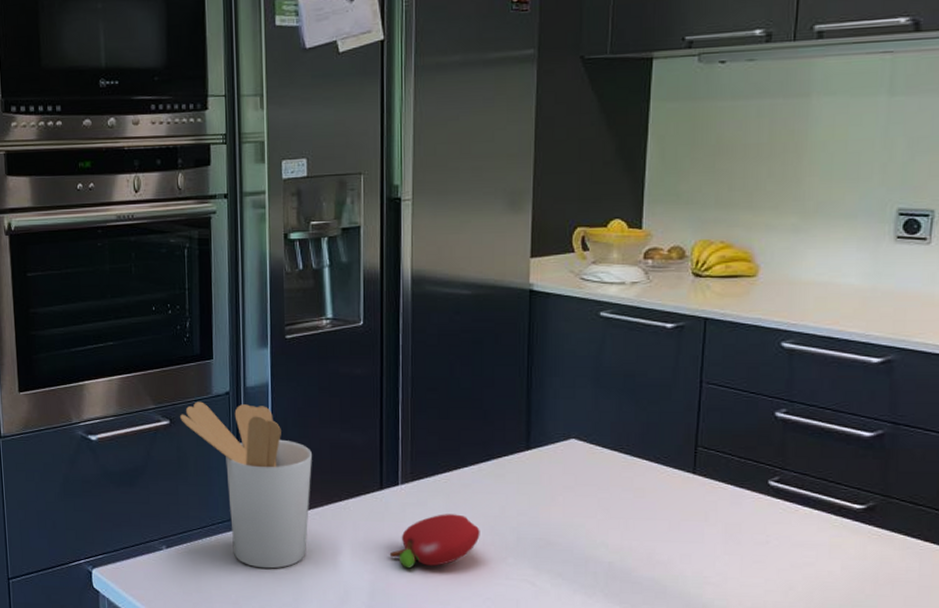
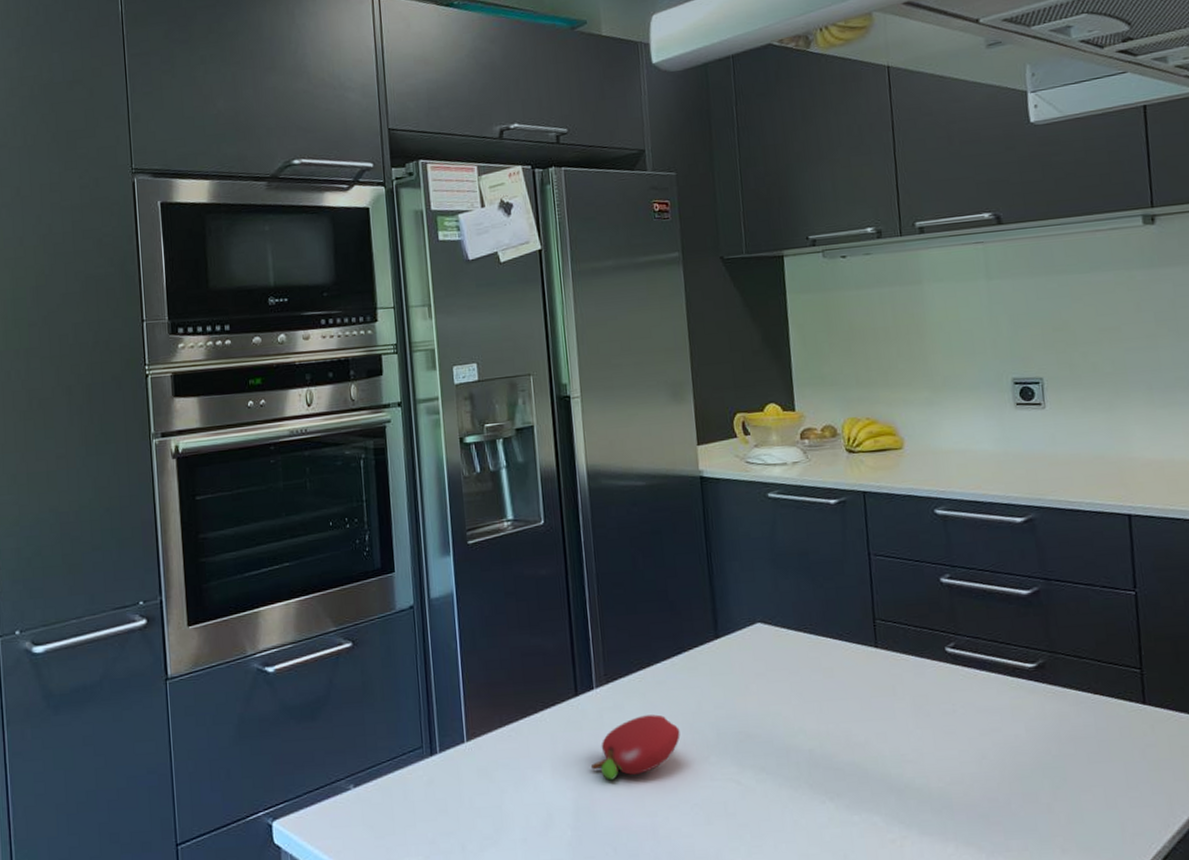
utensil holder: present [180,401,312,569] -> none [363,617,505,799]

